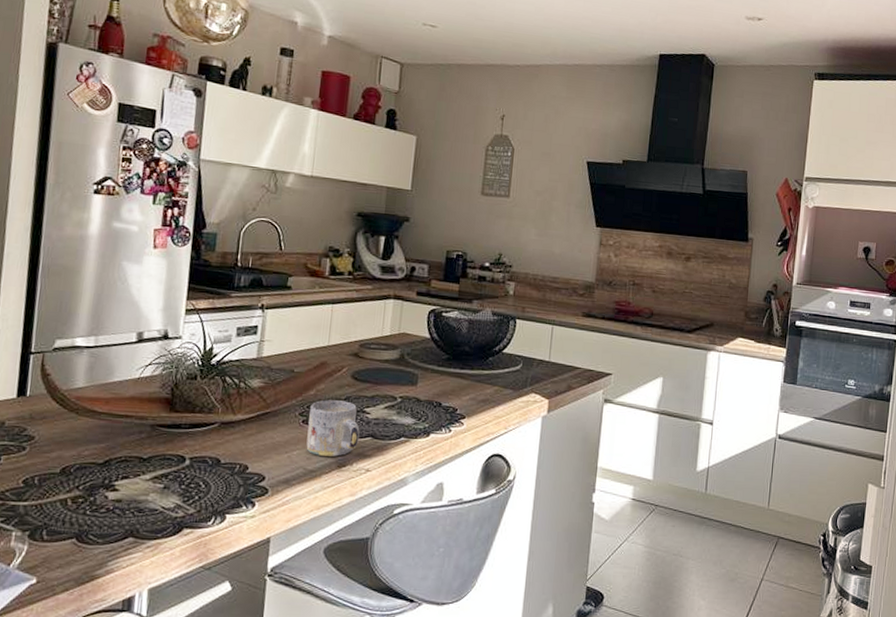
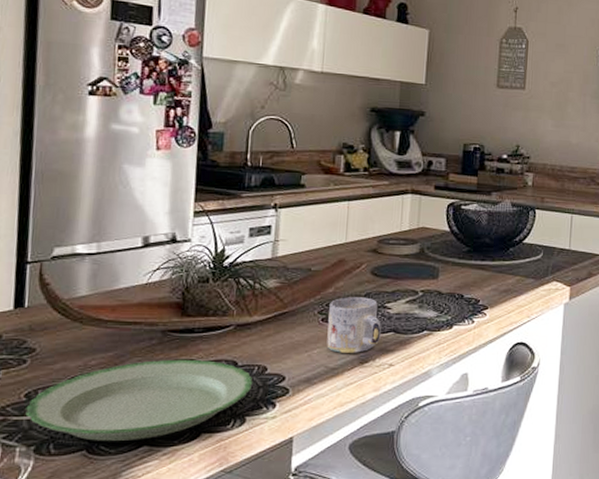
plate: none [22,453,235,532] -> present [25,359,253,442]

